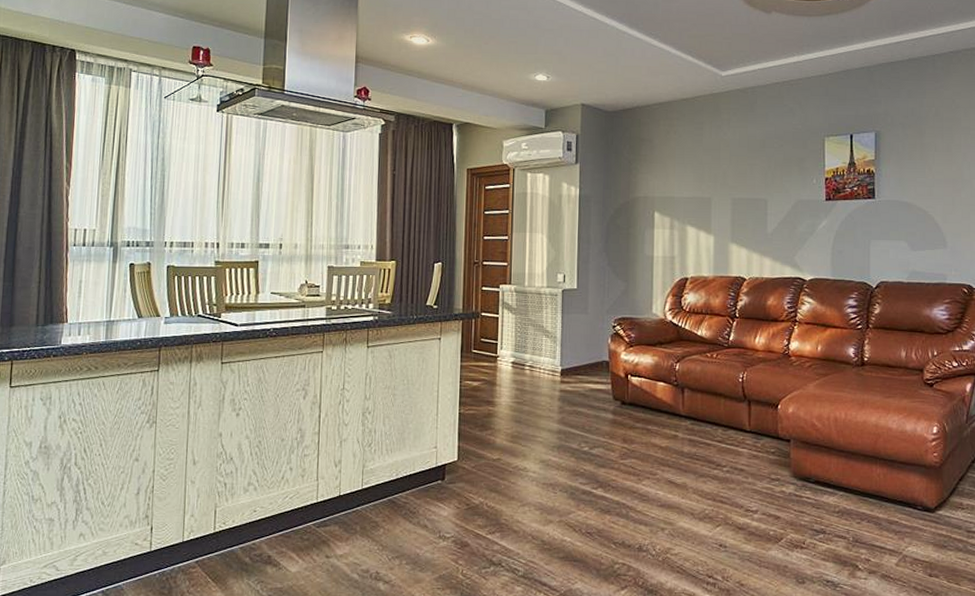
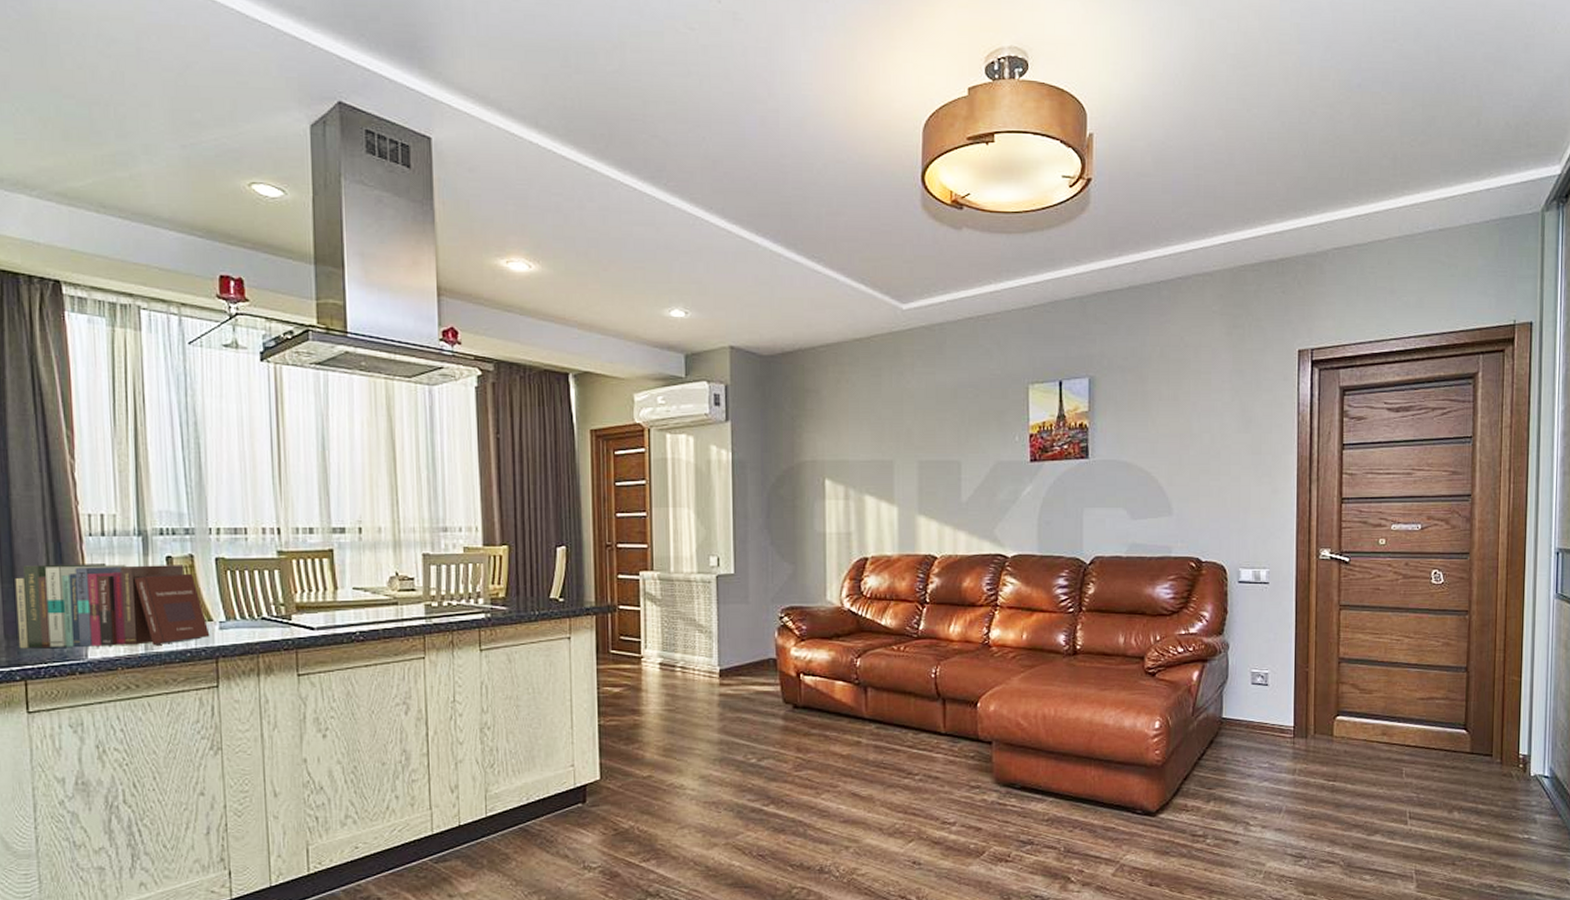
books: none [10,267,157,336] -> present [15,564,210,649]

